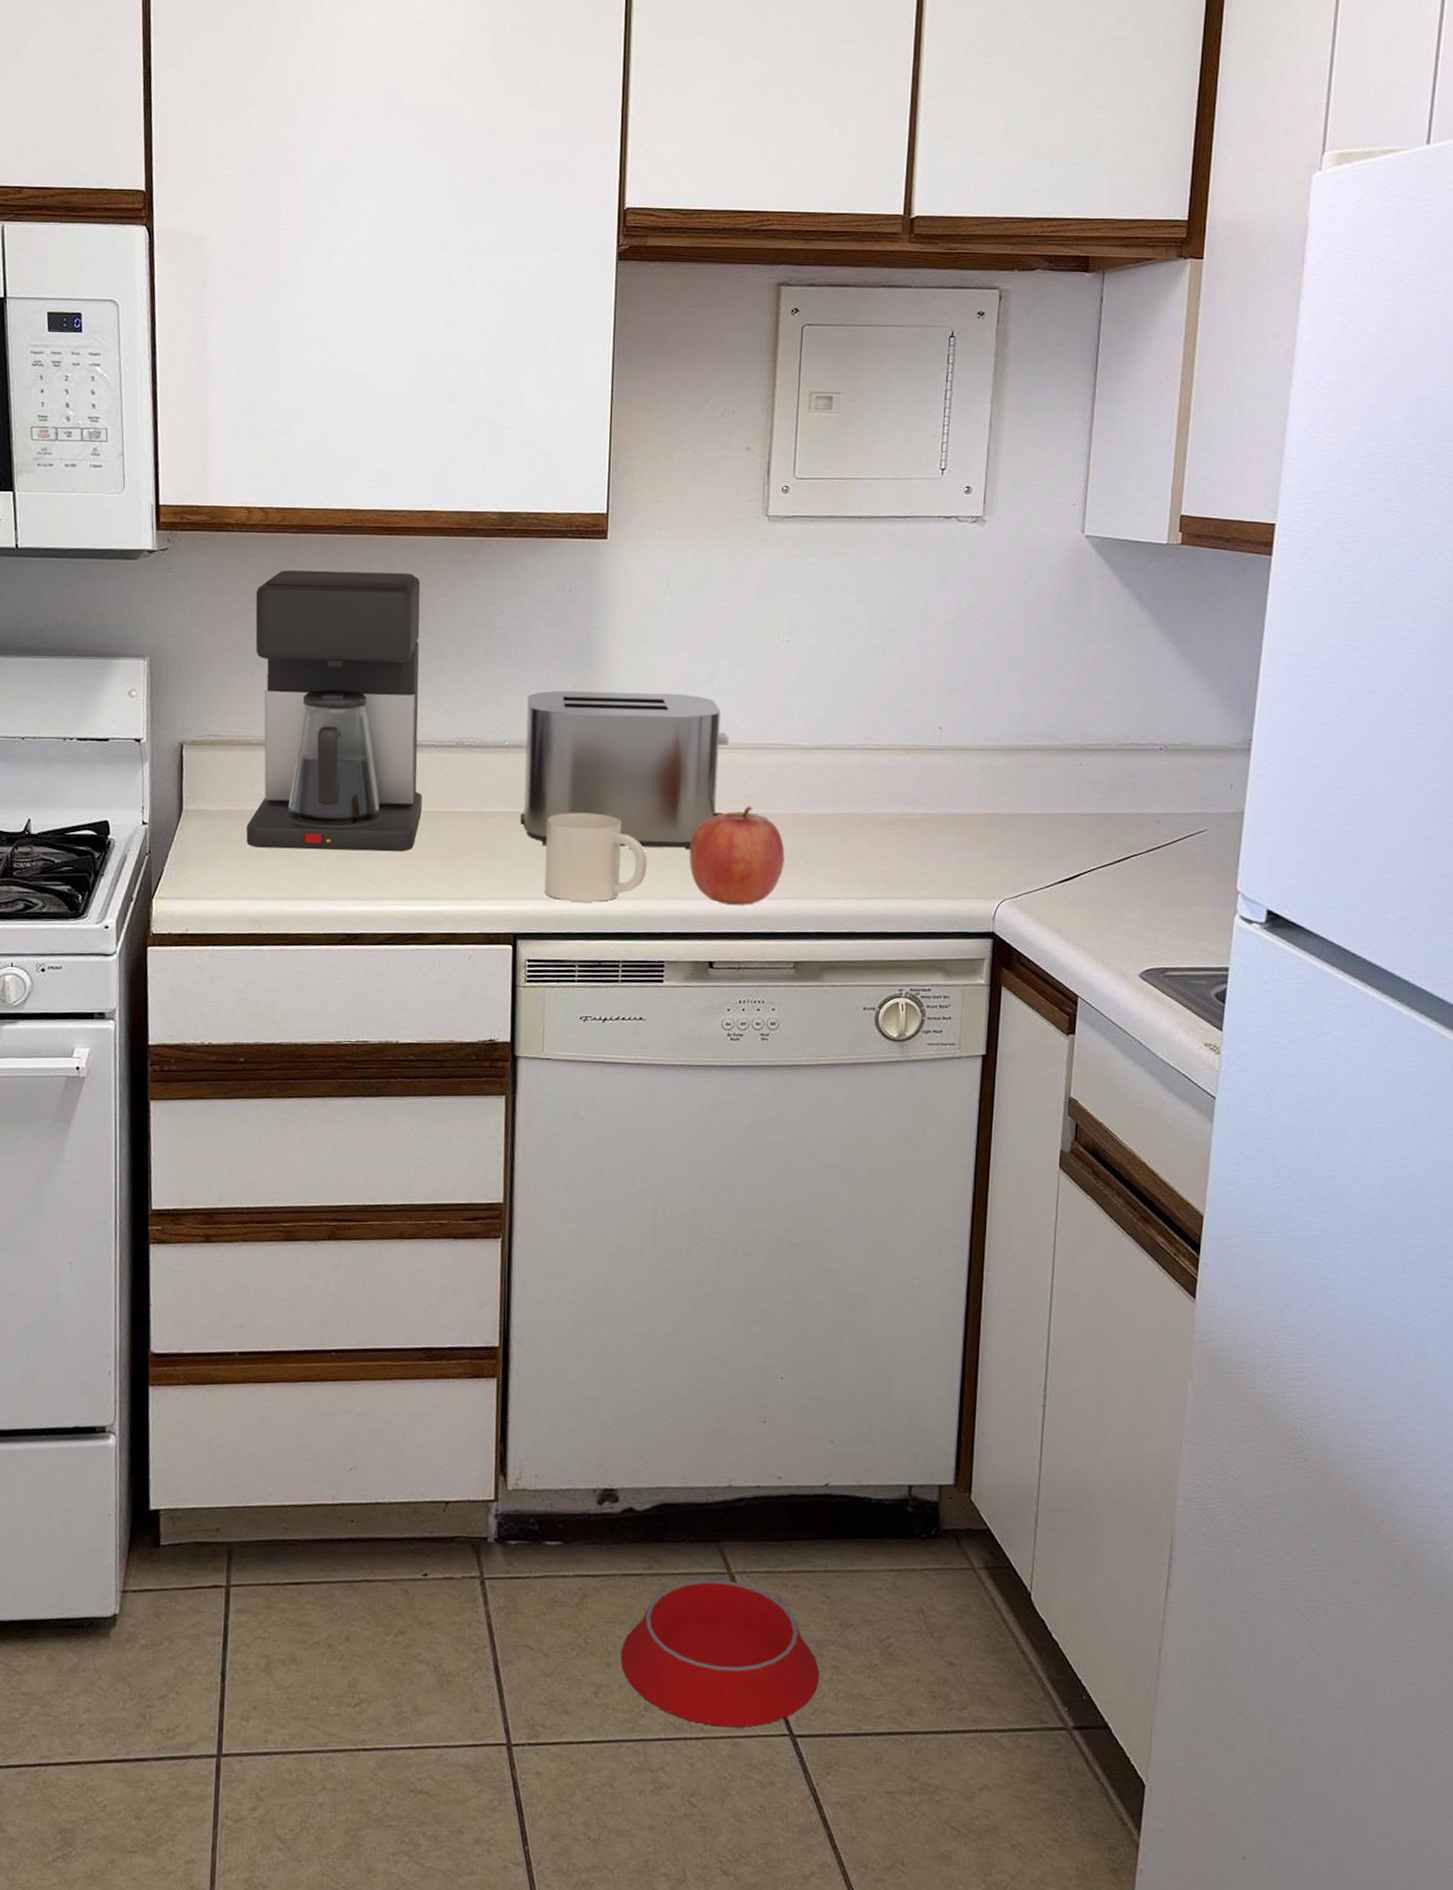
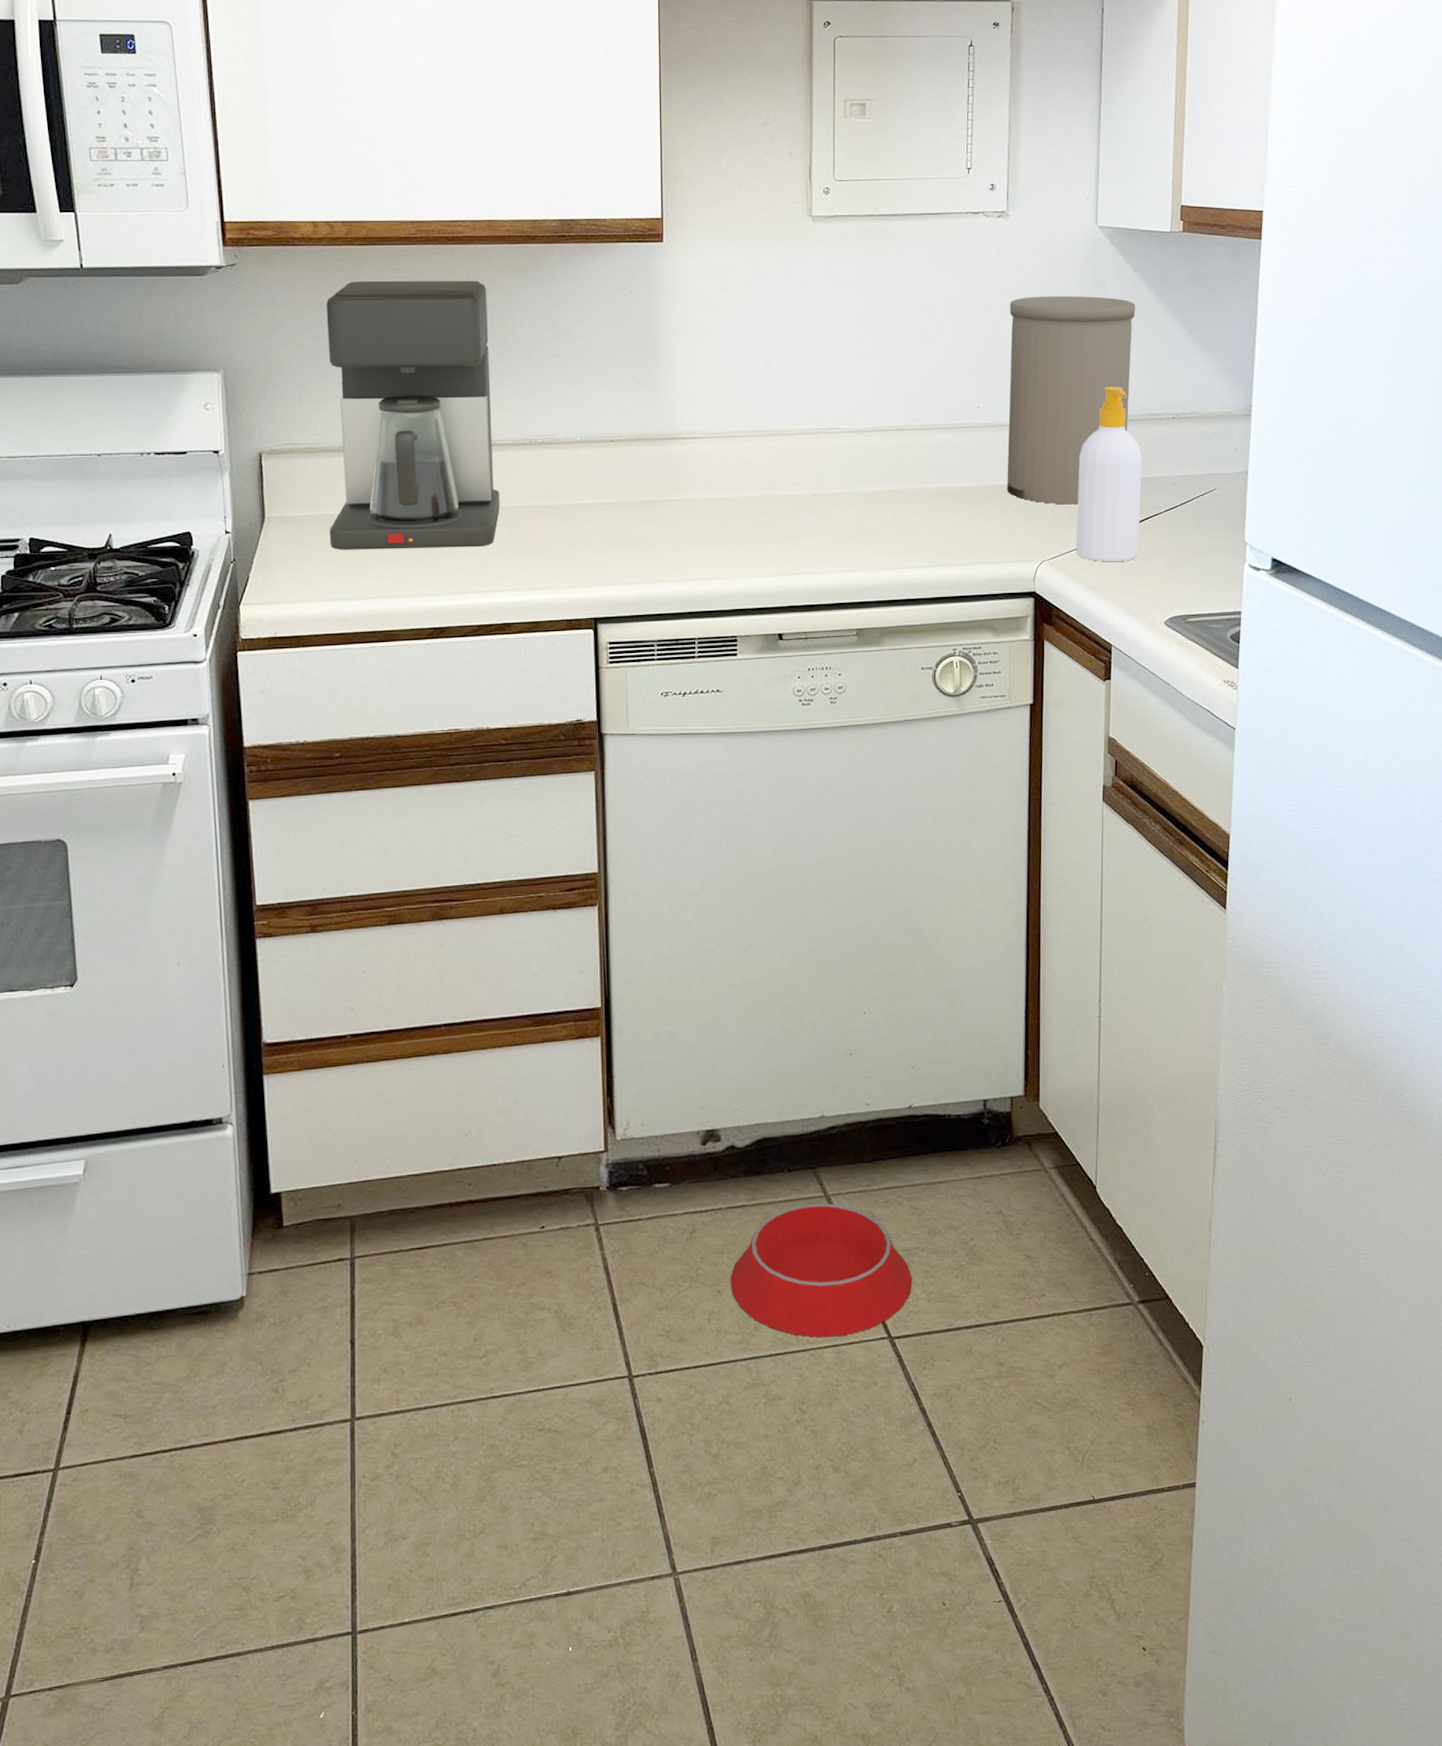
toaster: present [520,690,729,850] -> none [595,386,787,533]
mug: present [544,812,647,902] -> none [620,501,716,585]
fruit: present [689,806,785,905] -> none [755,487,843,580]
canister: none [968,609,1123,840] -> present [1007,296,1135,505]
soap bottle: none [1042,711,1123,905] -> present [1075,386,1143,562]

